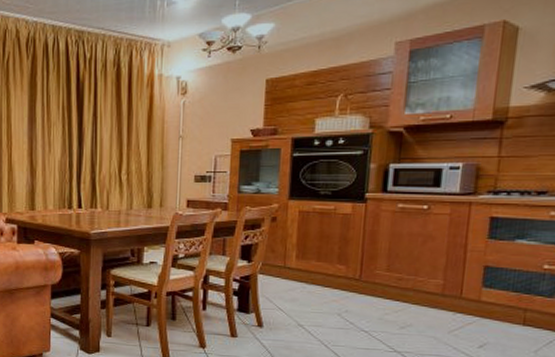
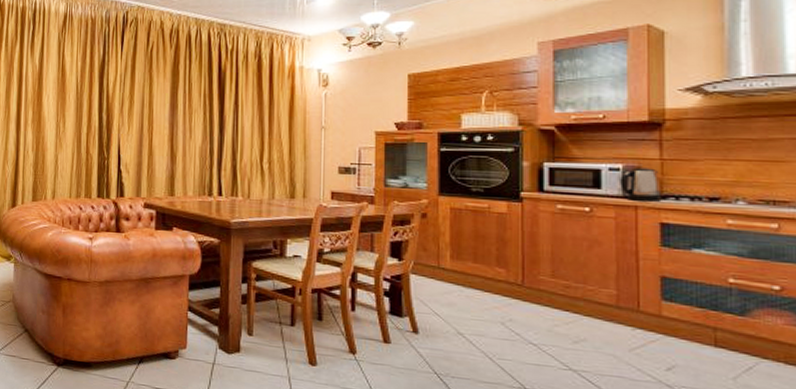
kettle: none [458,165,496,199] -> present [620,167,662,203]

